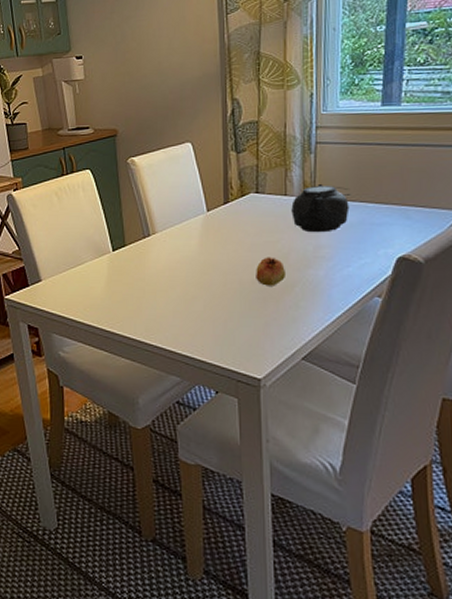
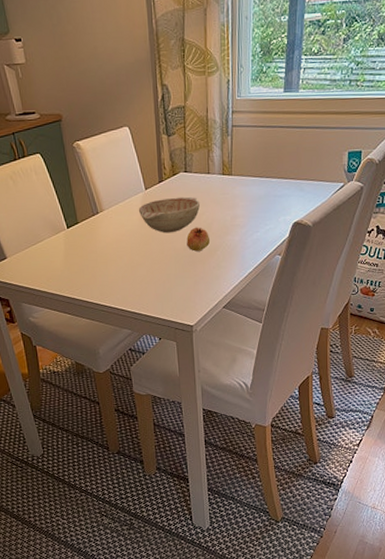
decorative bowl: none [197,221,275,263] -> present [138,196,201,233]
teapot: present [291,183,352,233] -> none [213,162,260,205]

